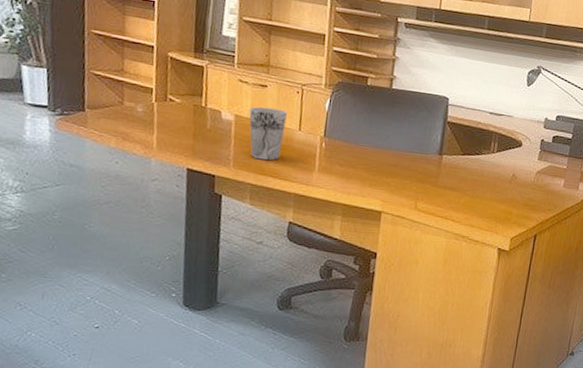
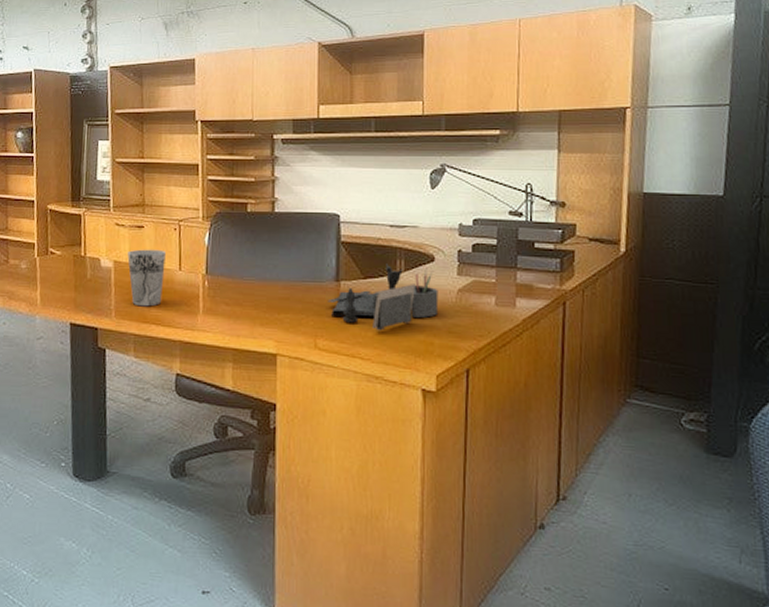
desk organizer: none [430,144,522,200] -> present [327,264,439,331]

